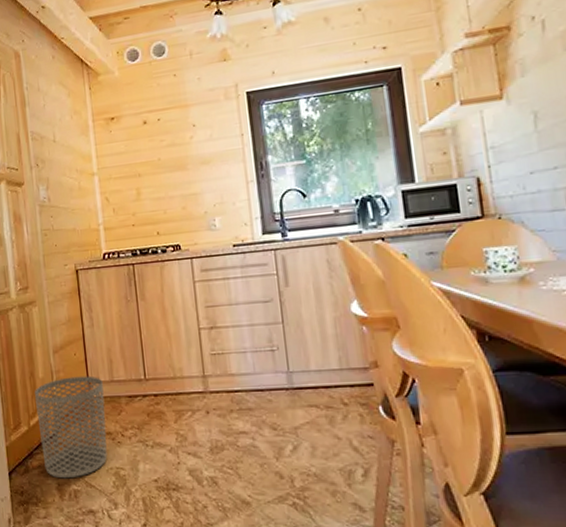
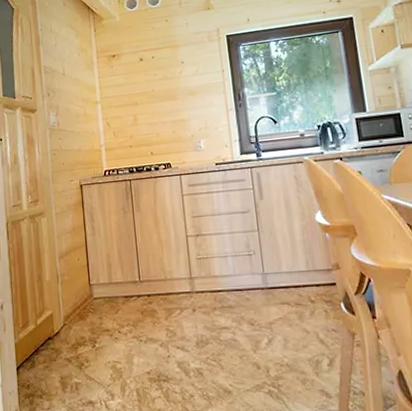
waste bin: present [35,376,108,479] -> none [42,278,106,373]

